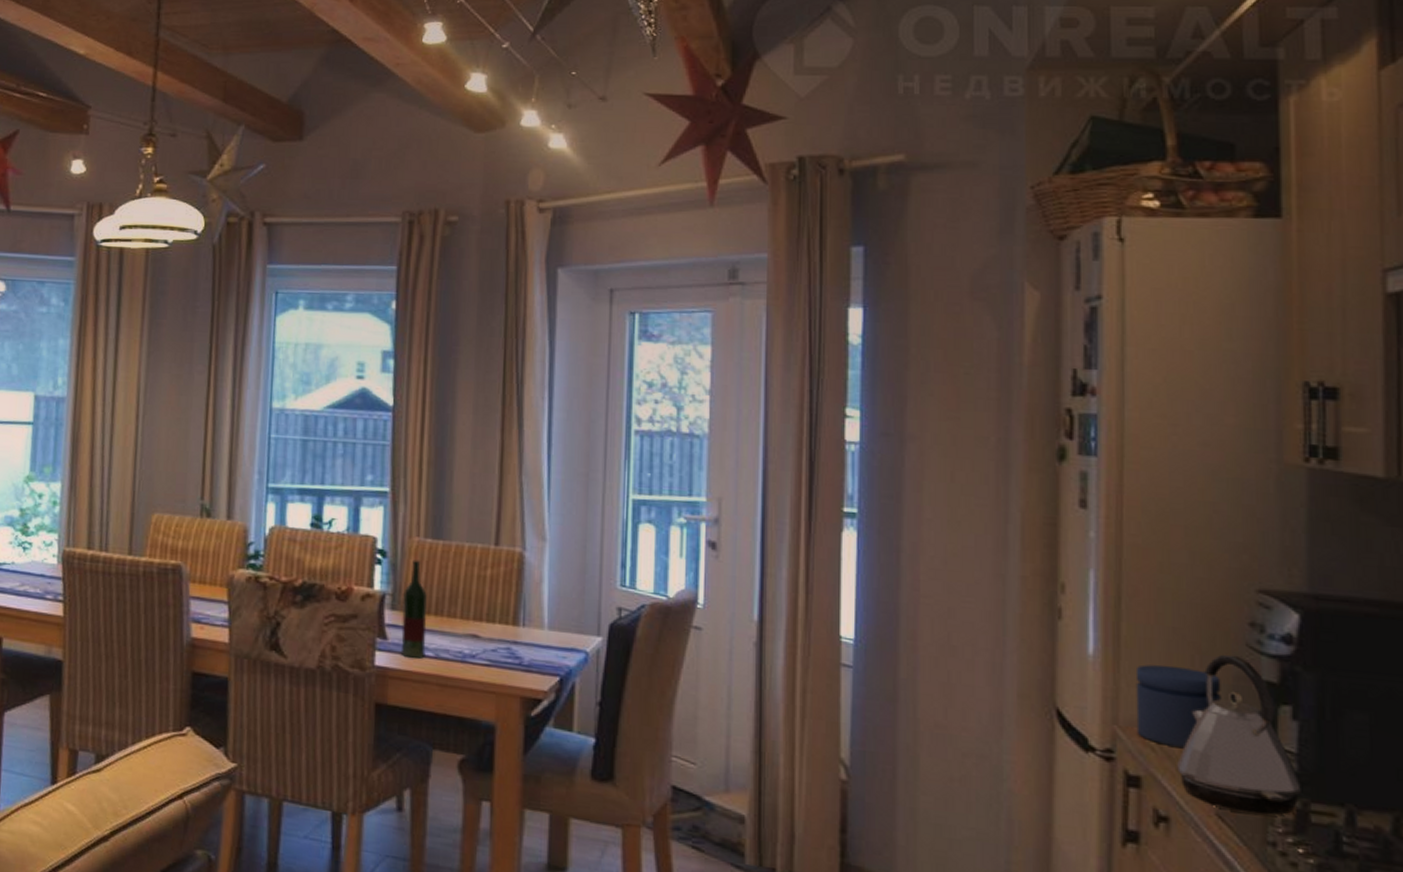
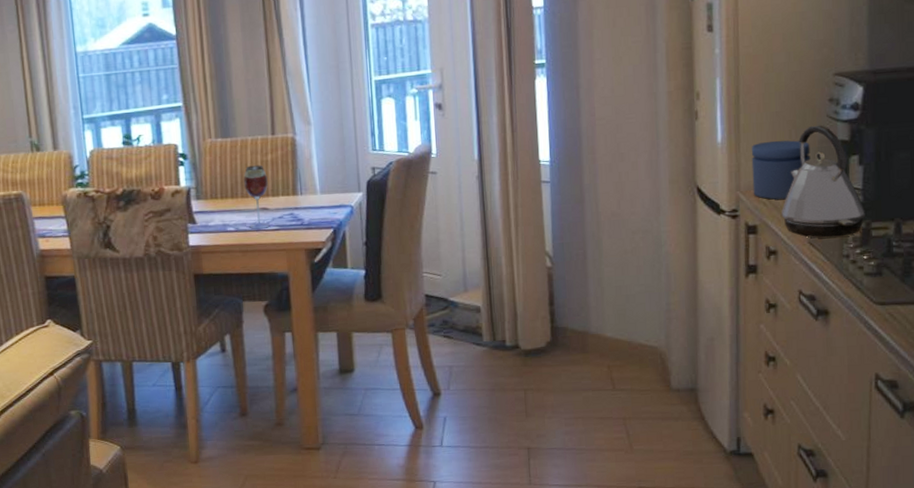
wine bottle: present [400,559,427,659] -> none [204,157,228,235]
wineglass: none [453,578,483,662] -> present [244,165,270,230]

